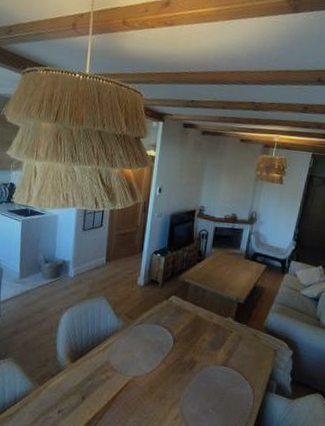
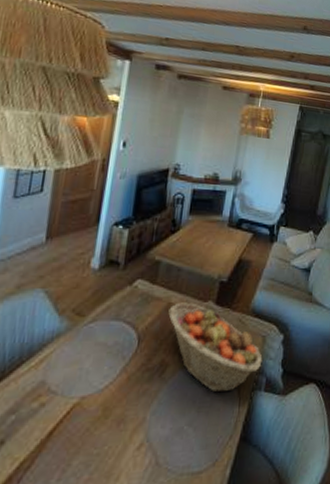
fruit basket: none [196,316,274,389] -> present [168,302,263,393]

